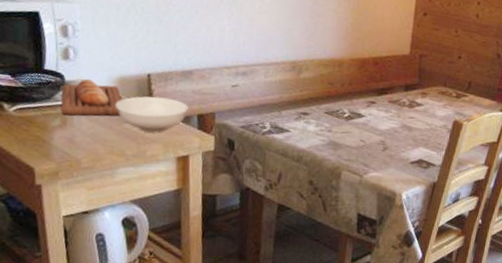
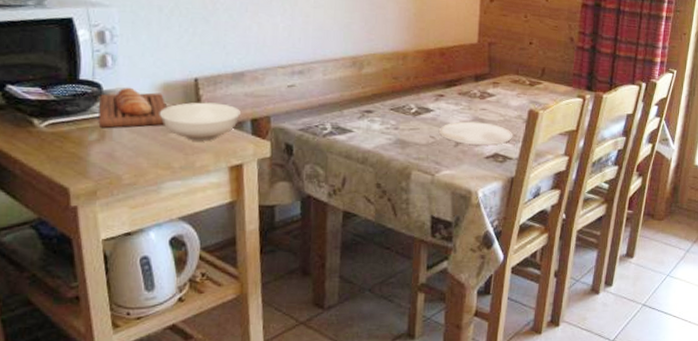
plate: none [369,128,438,152] -> present [439,121,513,146]

